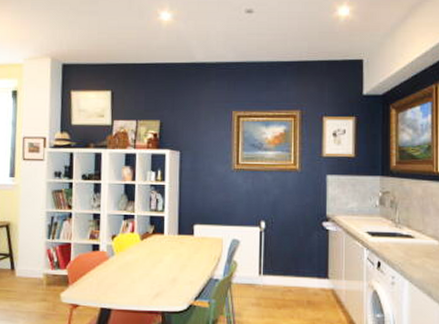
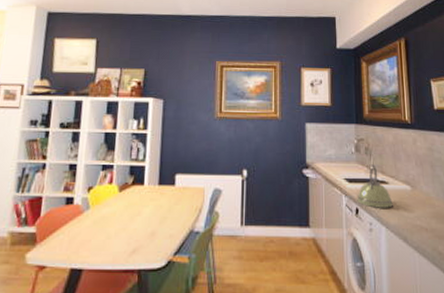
kettle: none [379,218,418,263] -> present [357,164,393,208]

